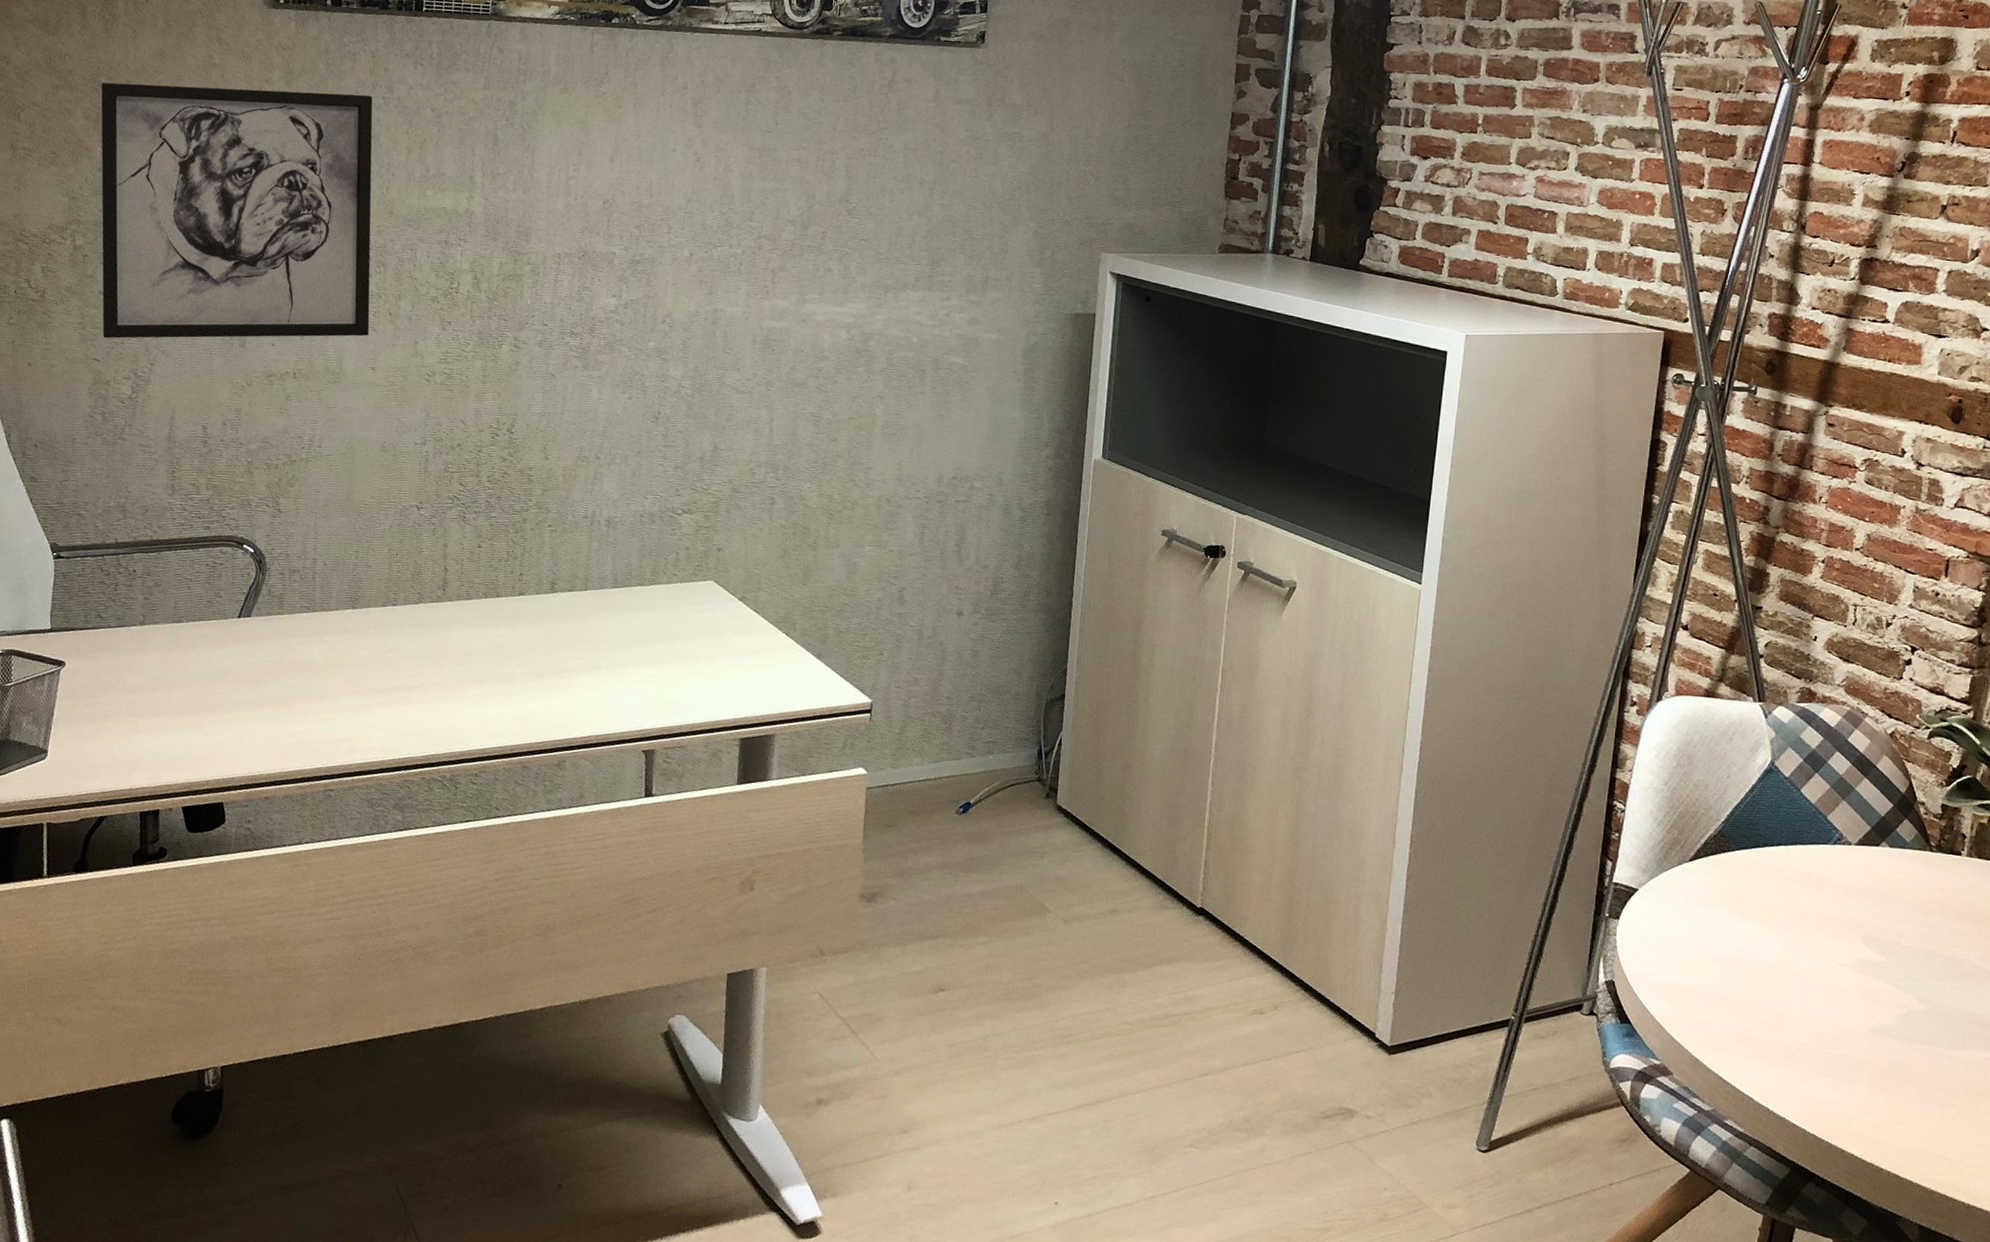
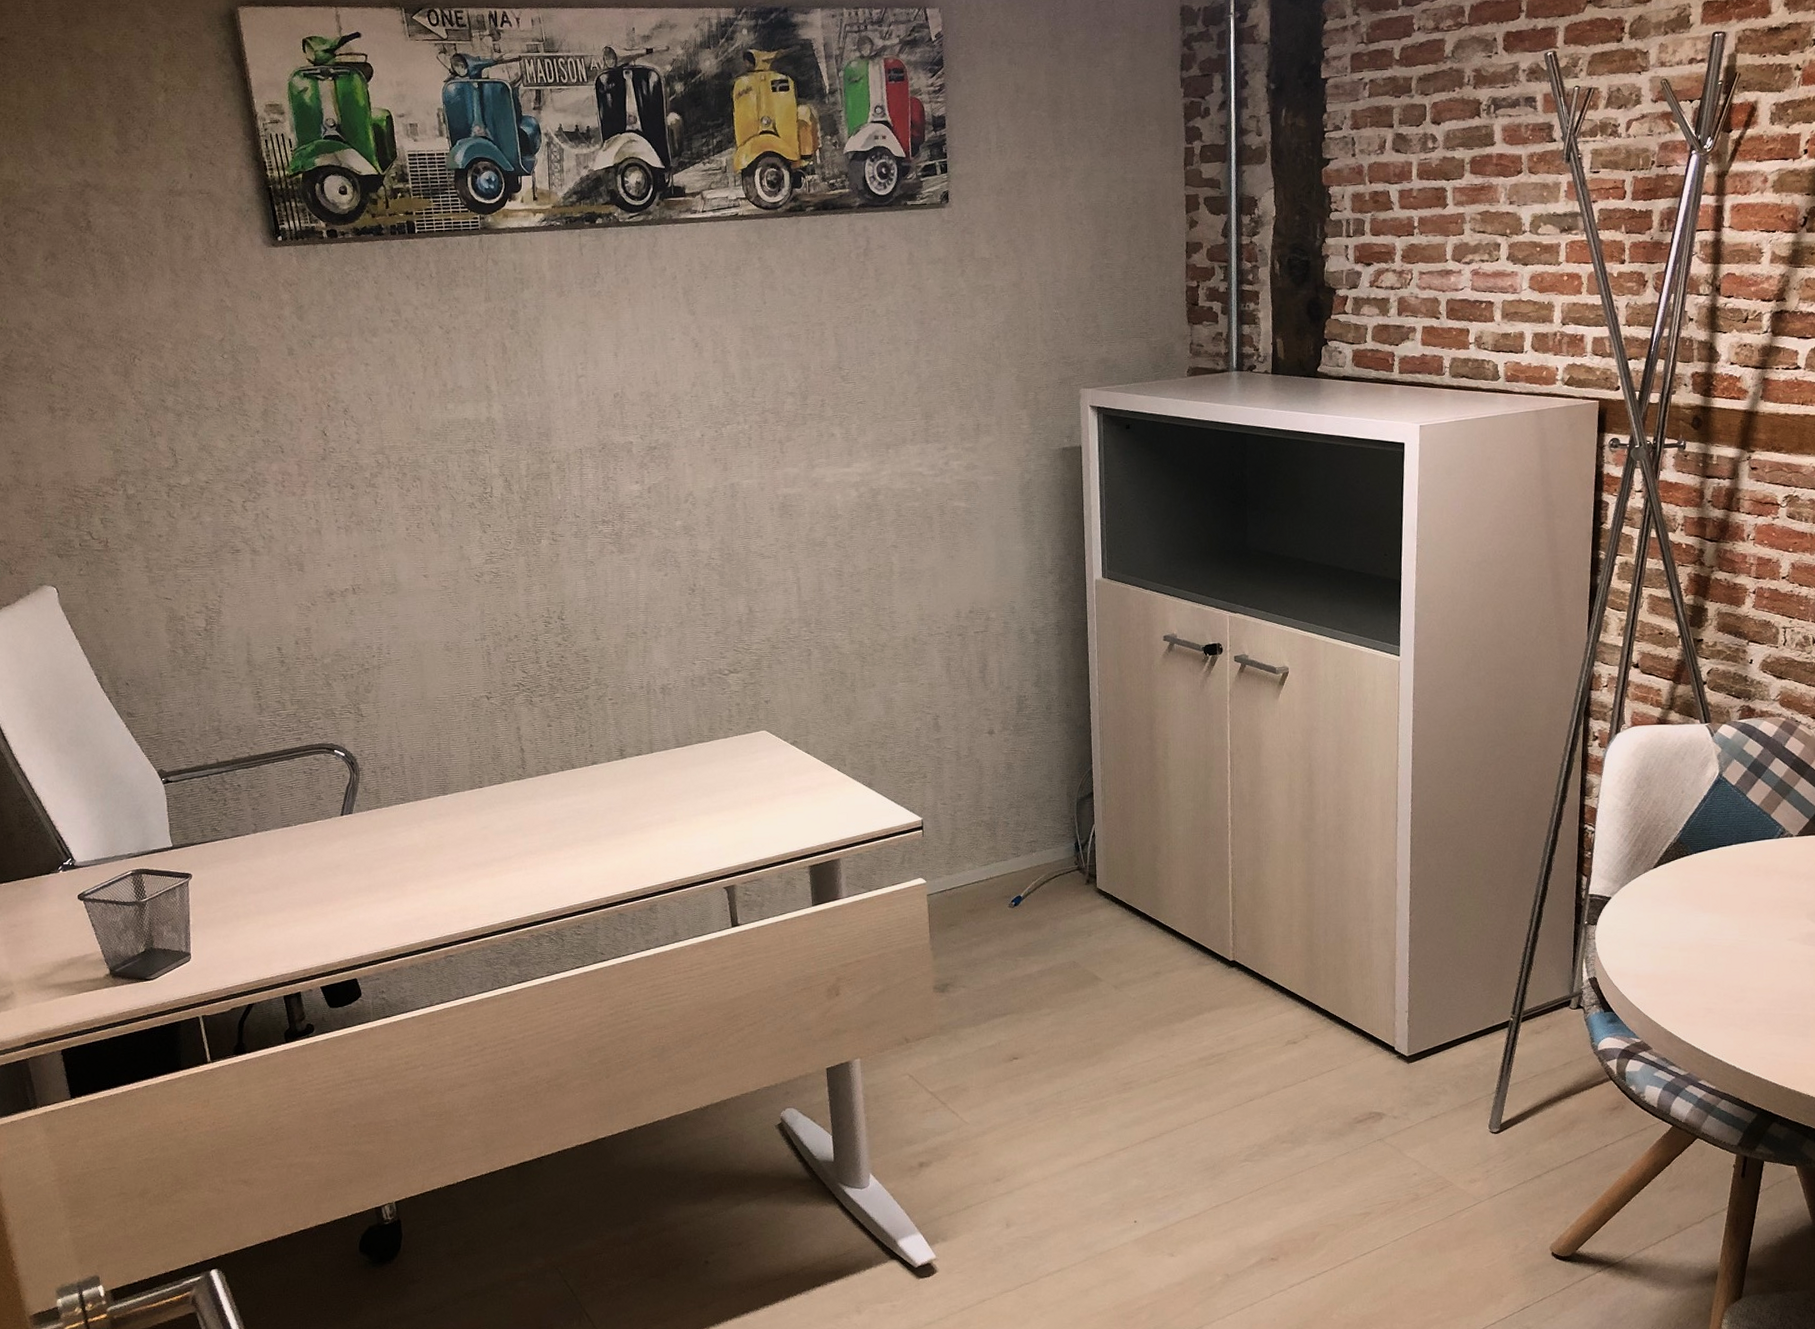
wall art: present [100,82,373,339] -> none [123,320,416,578]

